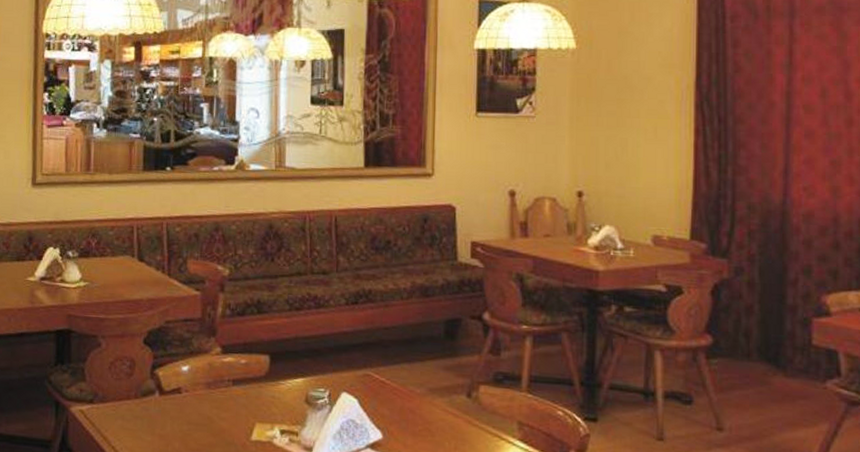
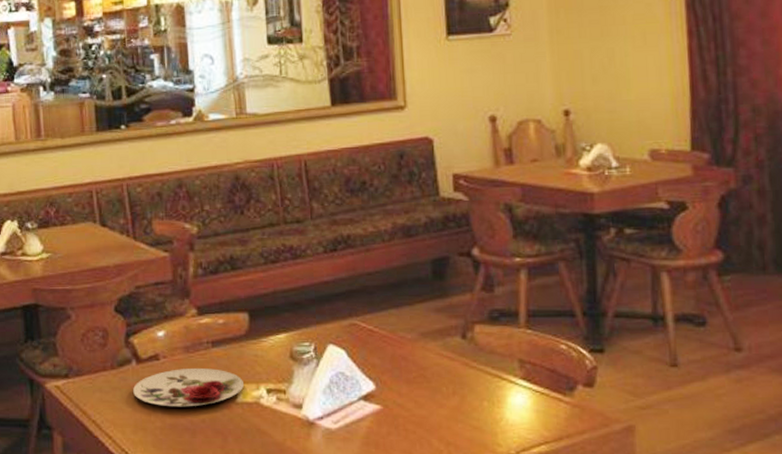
plate: none [154,403,259,441] -> present [133,367,244,407]

